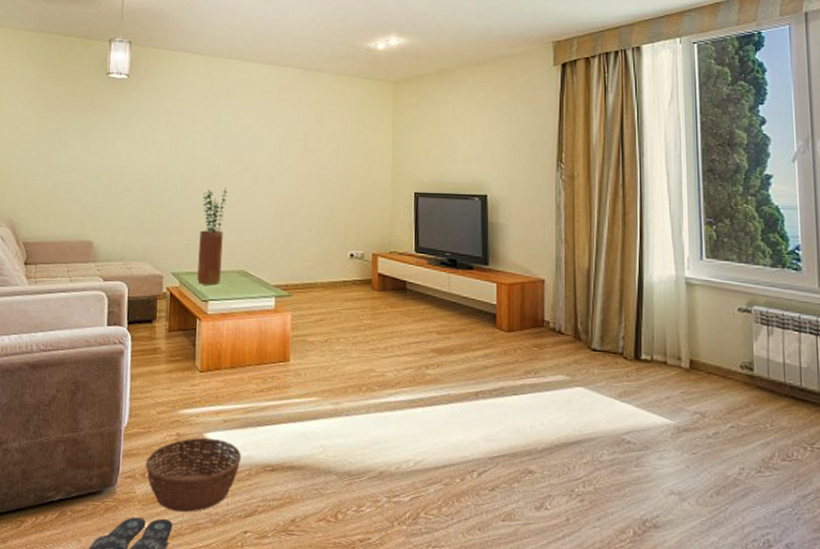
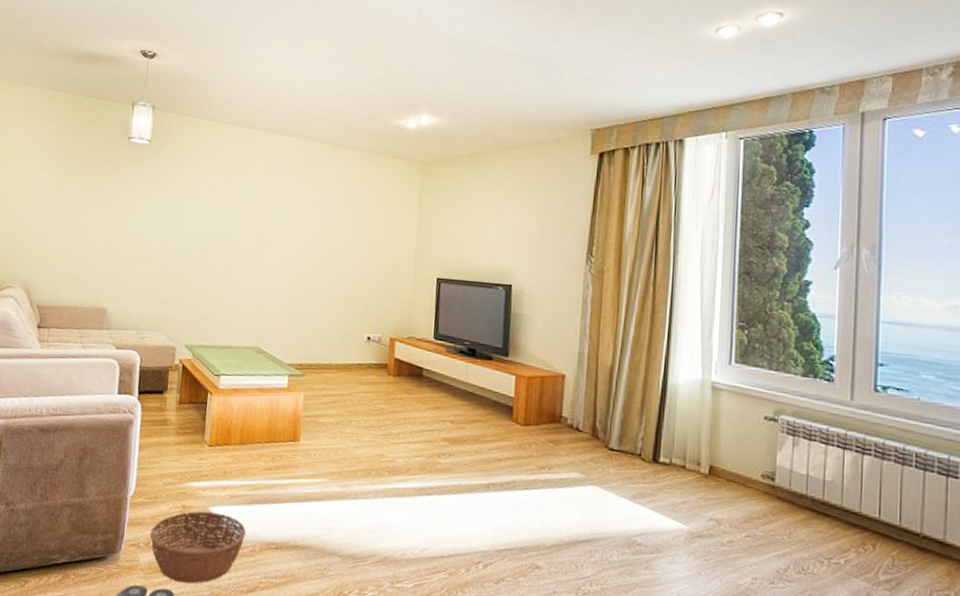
vase: present [197,187,227,285] -> none [210,261,245,360]

